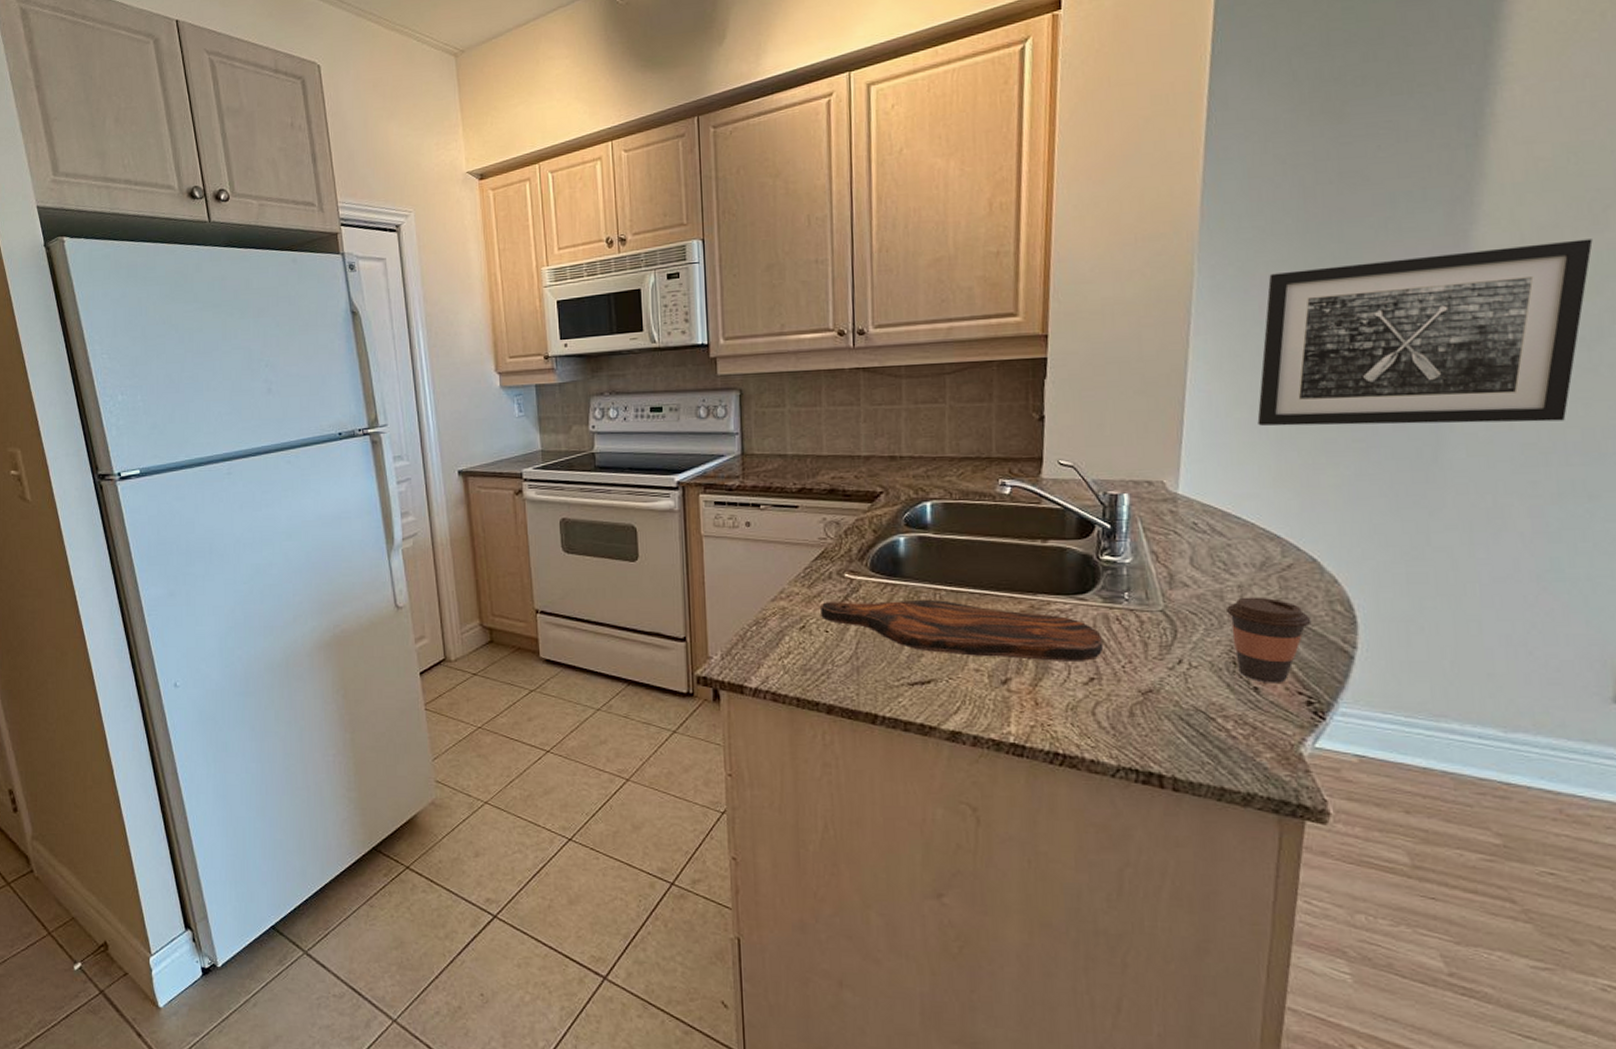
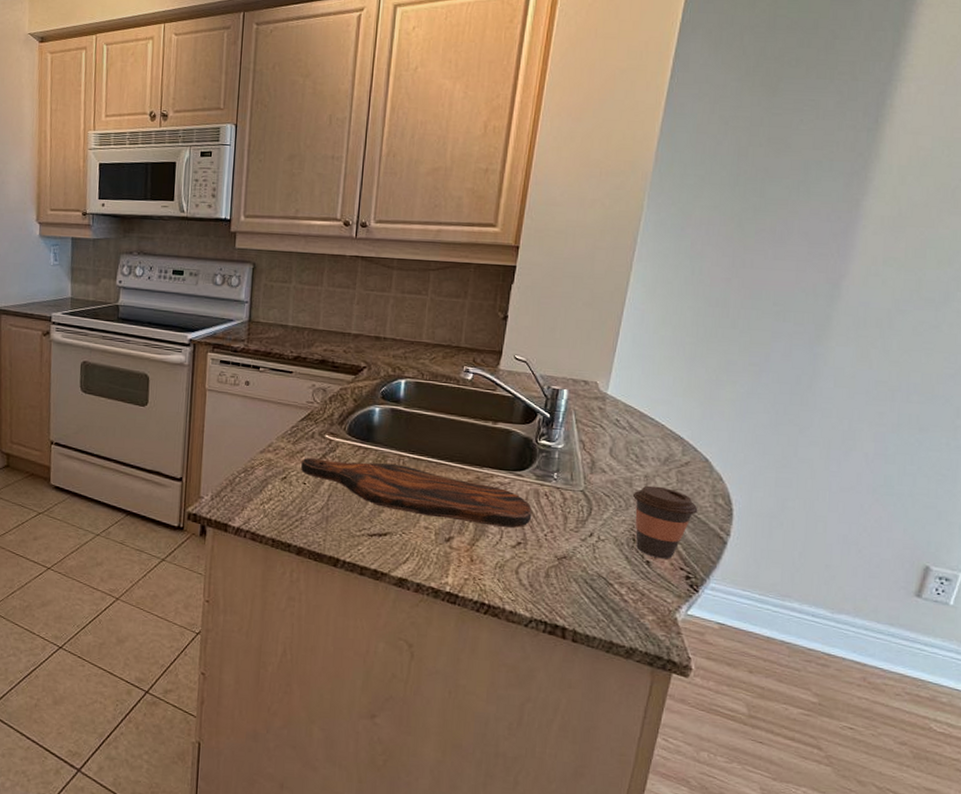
wall art: present [1257,239,1593,426] -> none [677,216,951,366]

